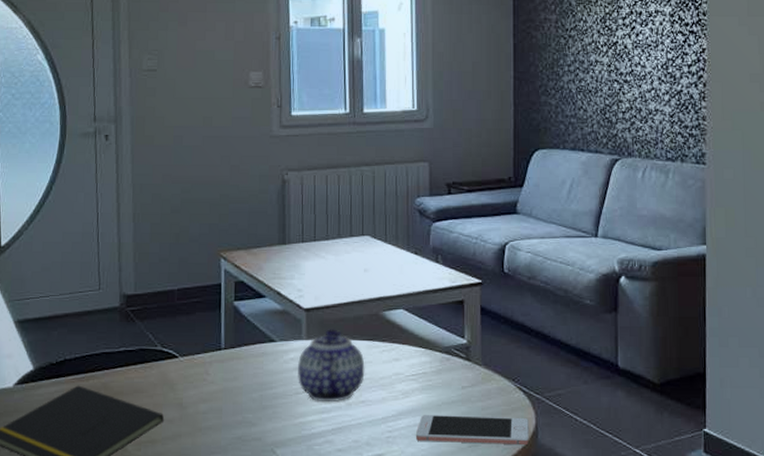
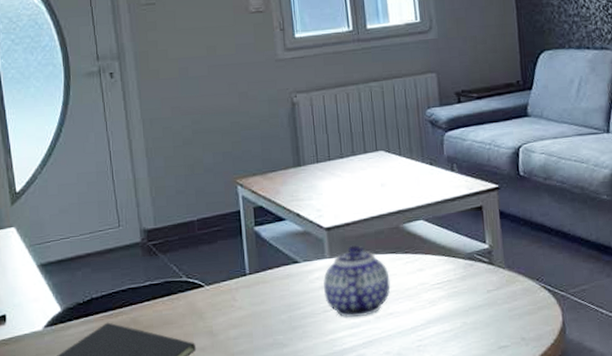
cell phone: present [415,414,529,446] -> none [445,315,557,347]

